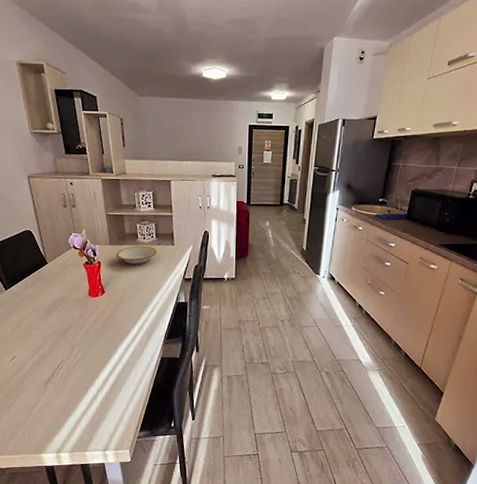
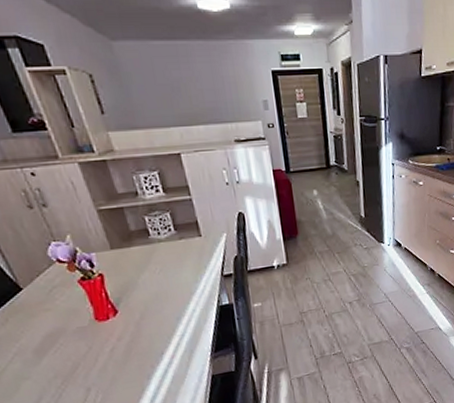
bowl: present [116,246,157,264] -> none [122,243,180,270]

